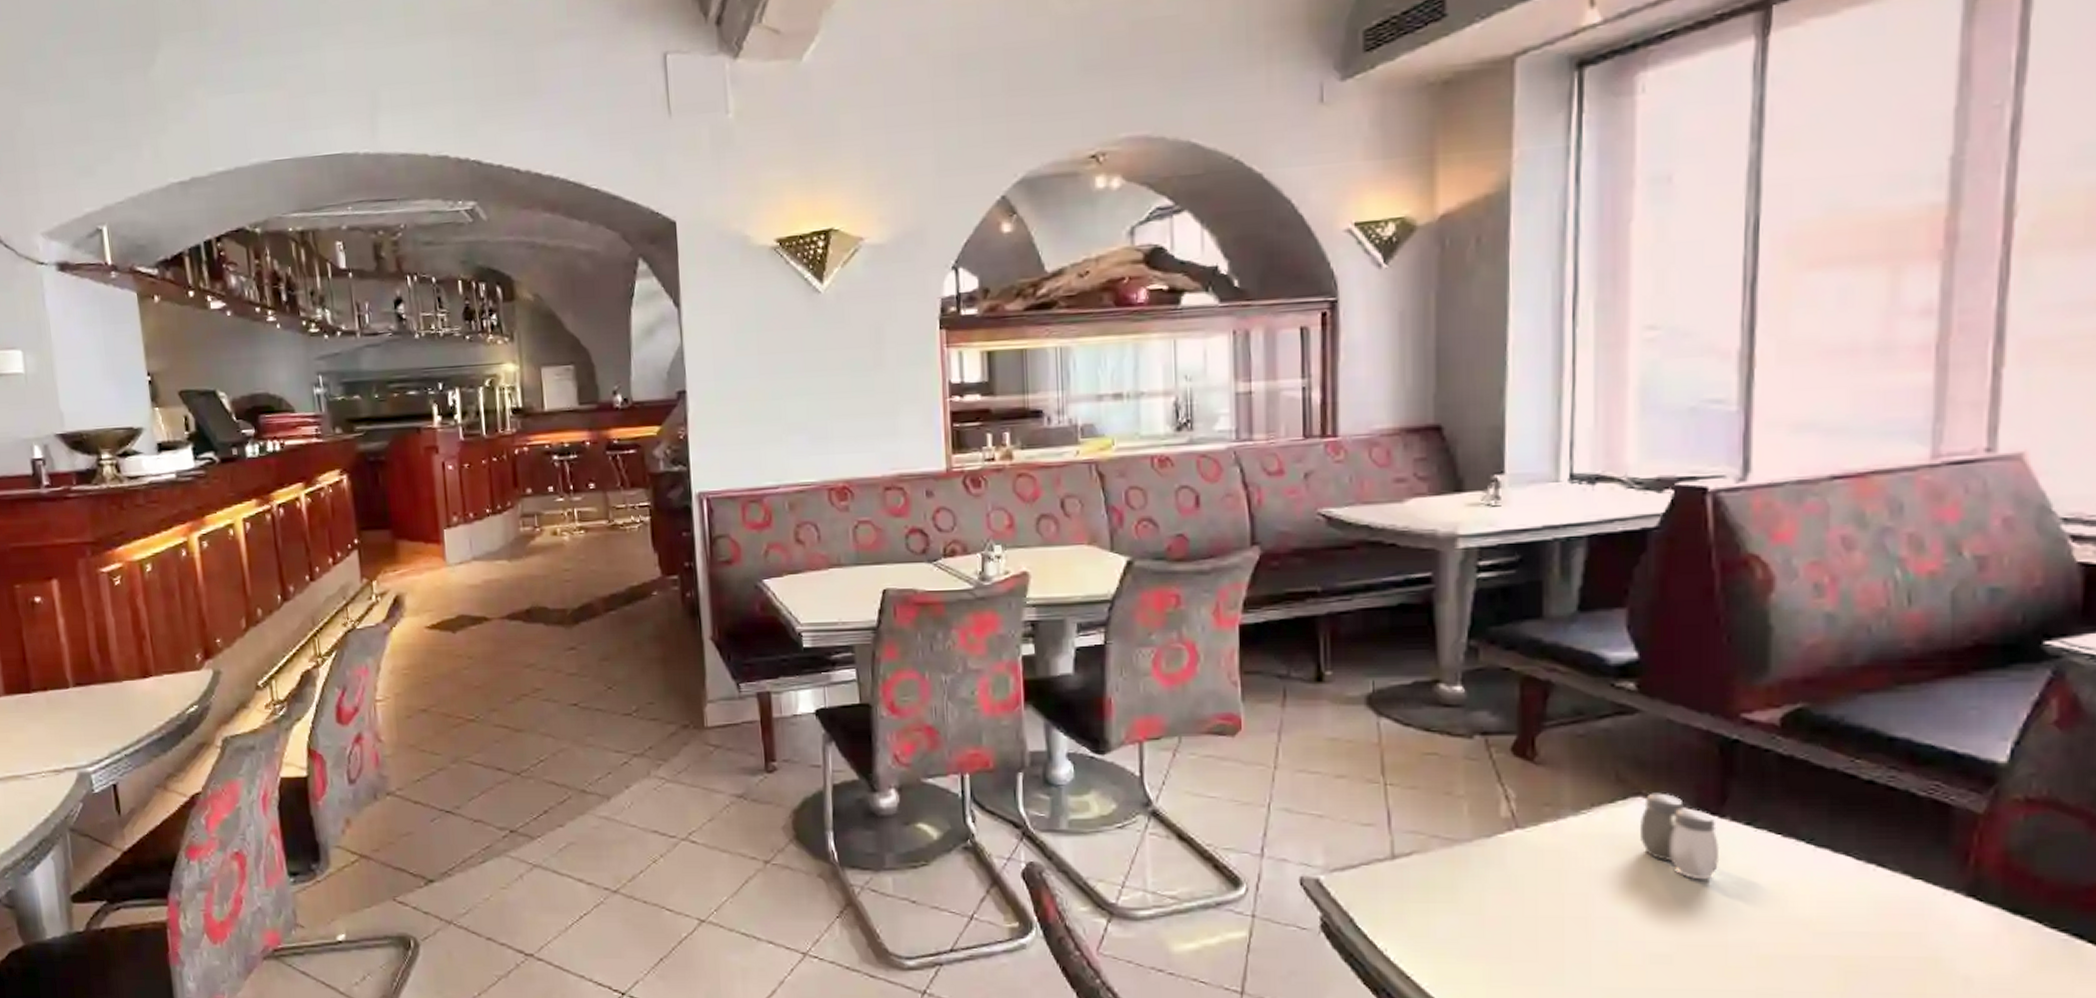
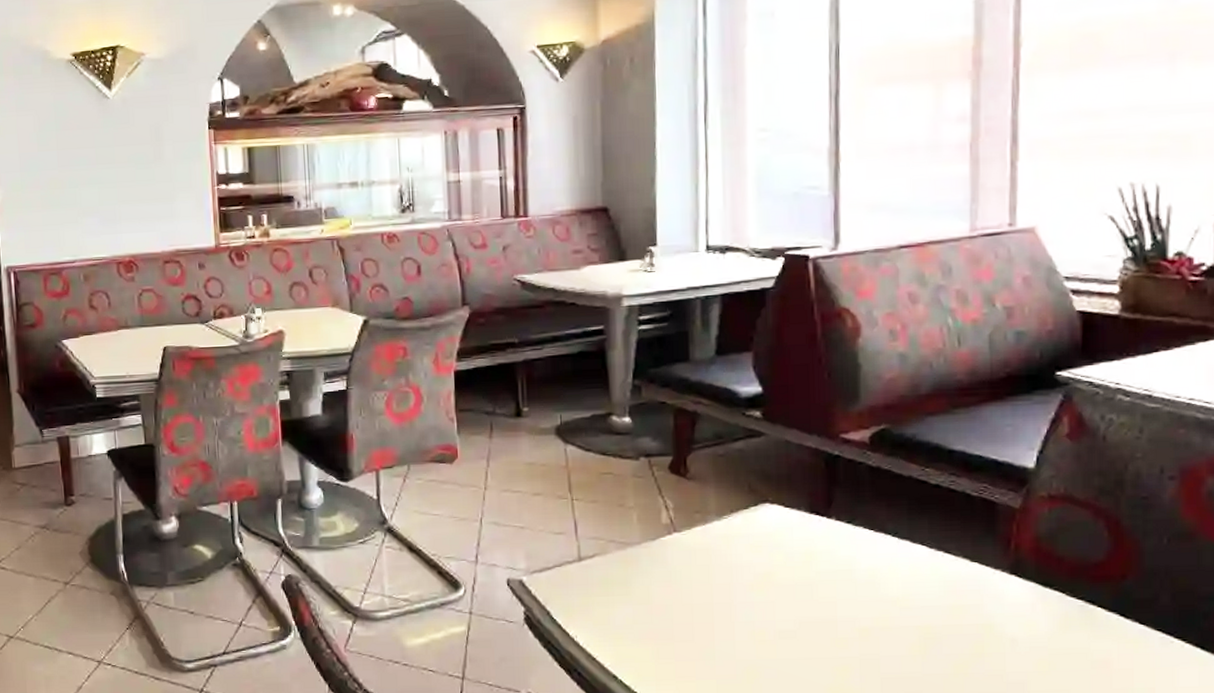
salt and pepper shaker: present [1641,792,1720,880] -> none [768,499,829,569]

